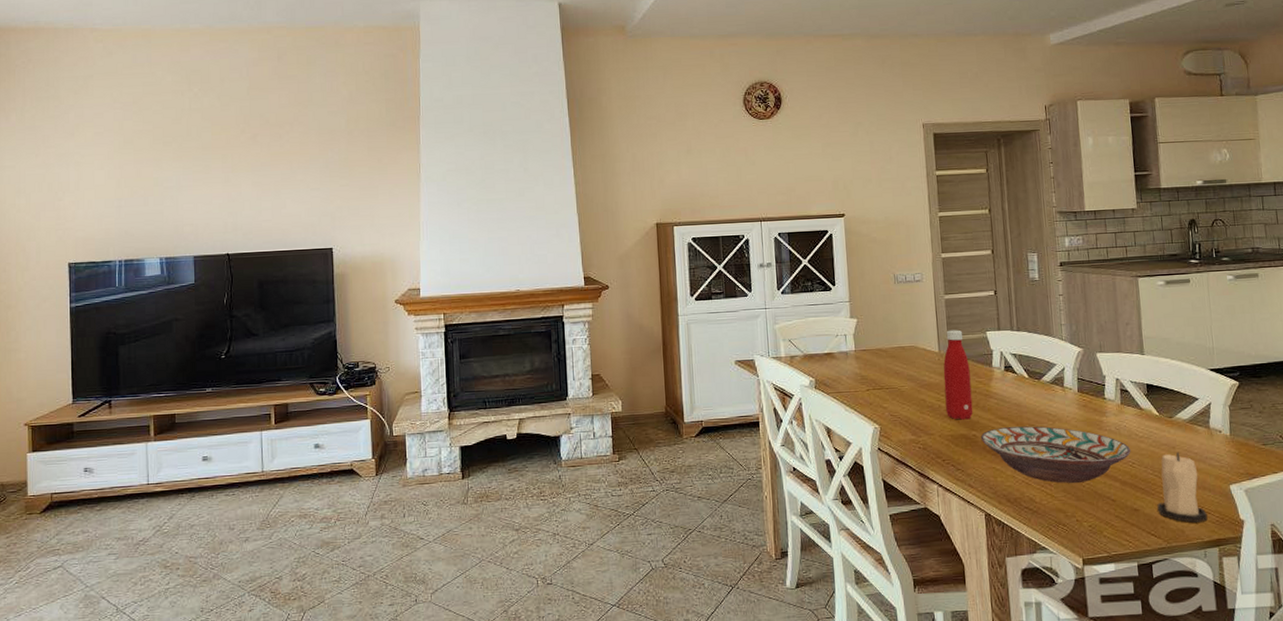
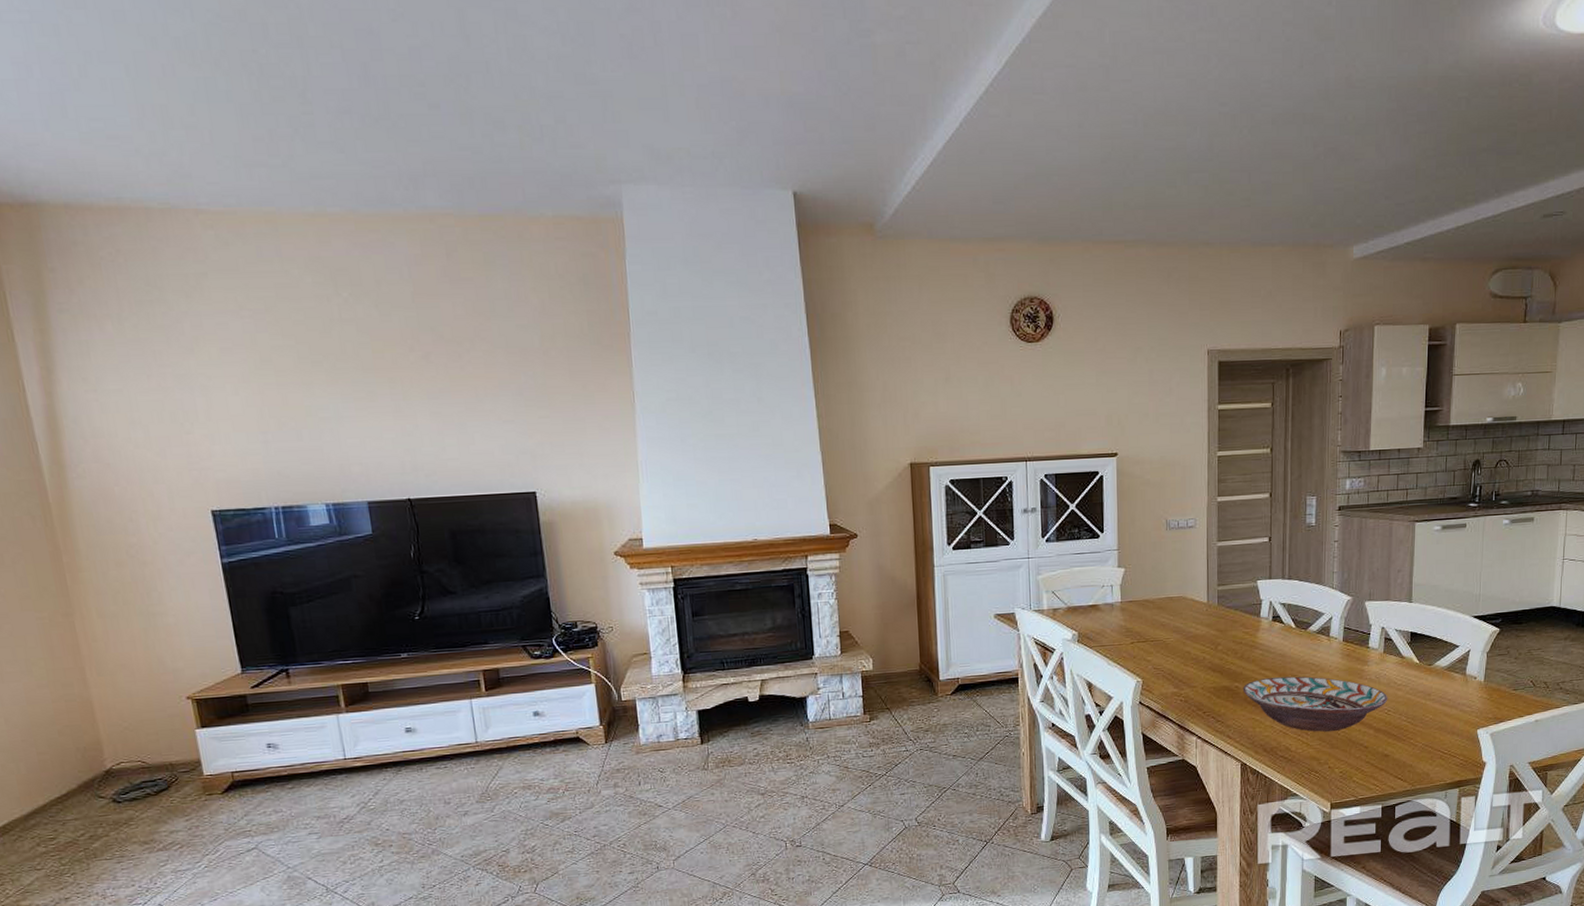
bottle: present [943,330,973,420] -> none [1210,579,1238,672]
candle: present [1157,451,1208,523] -> none [1407,698,1453,766]

